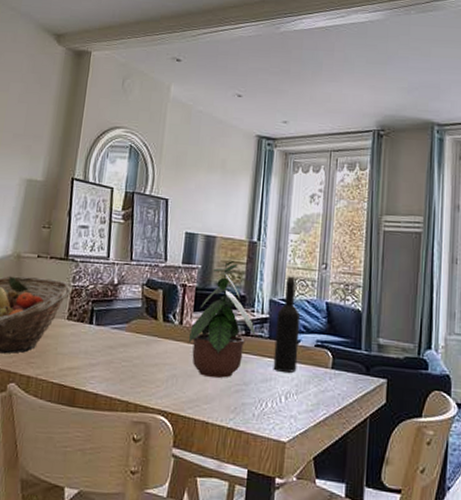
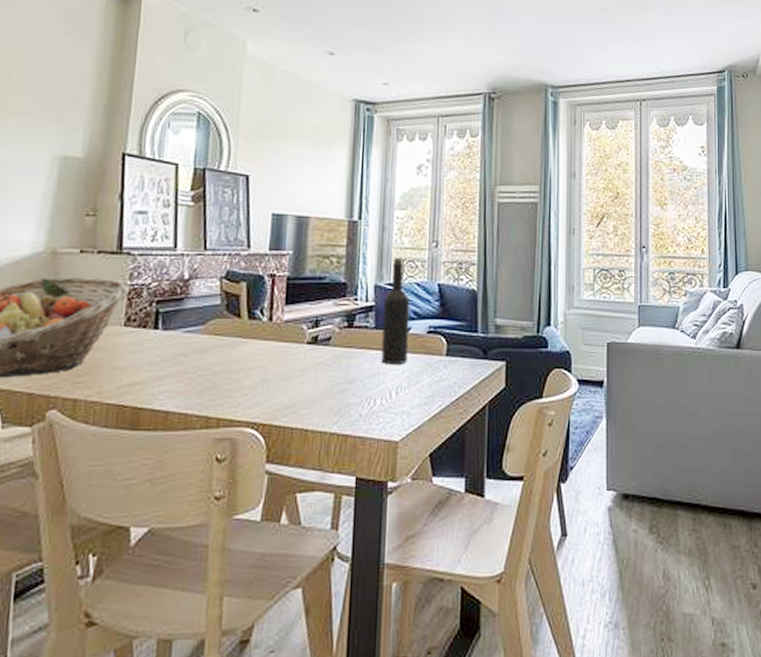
potted plant: present [188,257,256,378] -> none [279,239,360,378]

